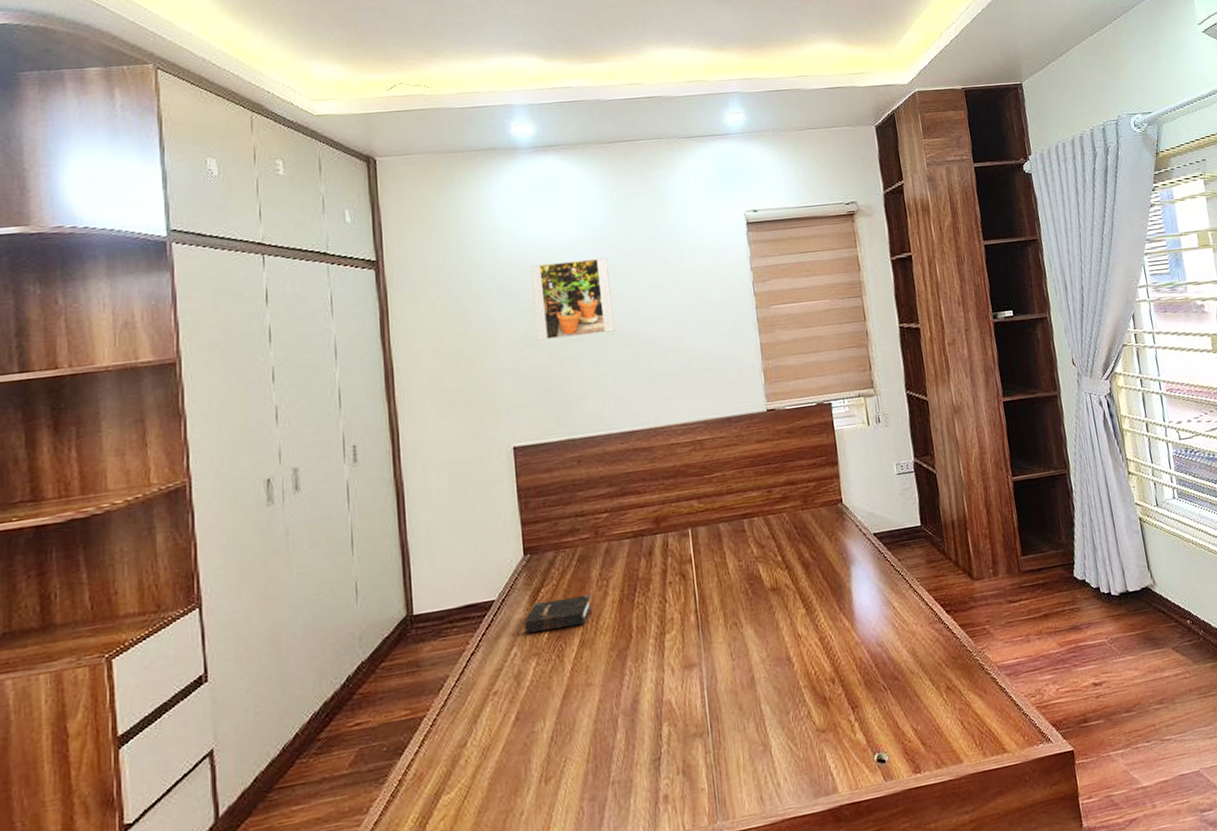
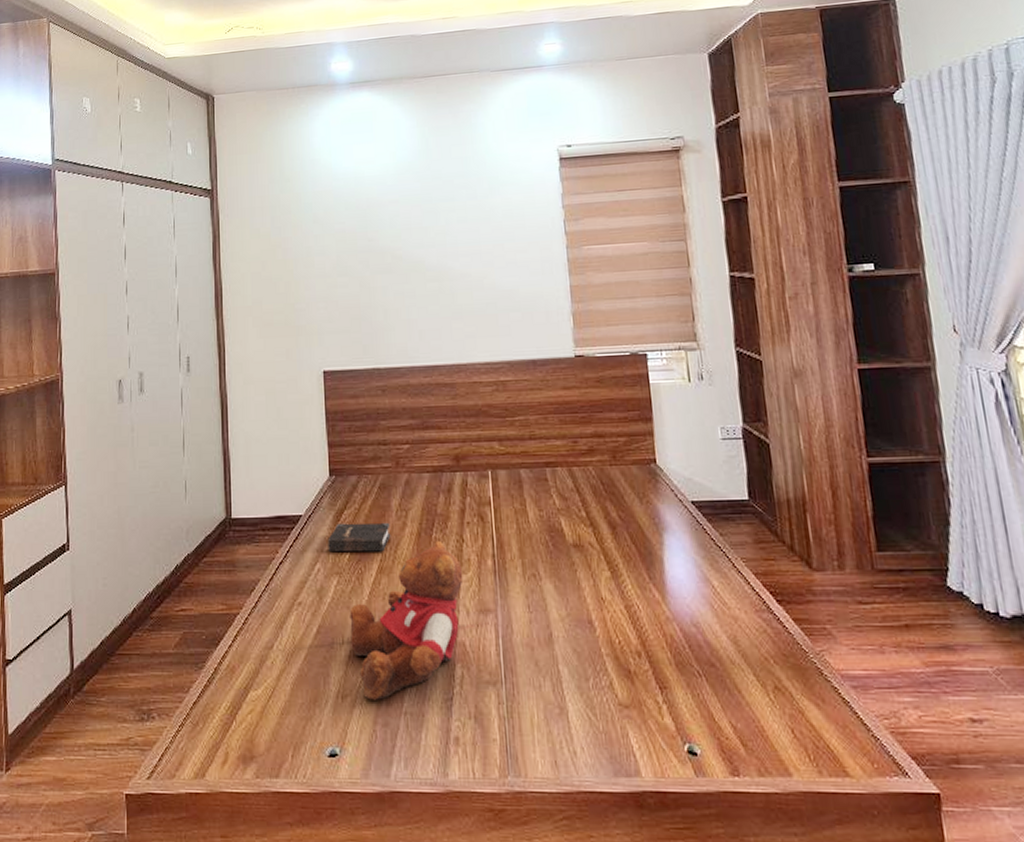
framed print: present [530,257,616,342] -> none [344,191,423,271]
teddy bear: none [550,605,667,778] -> present [349,541,463,700]

